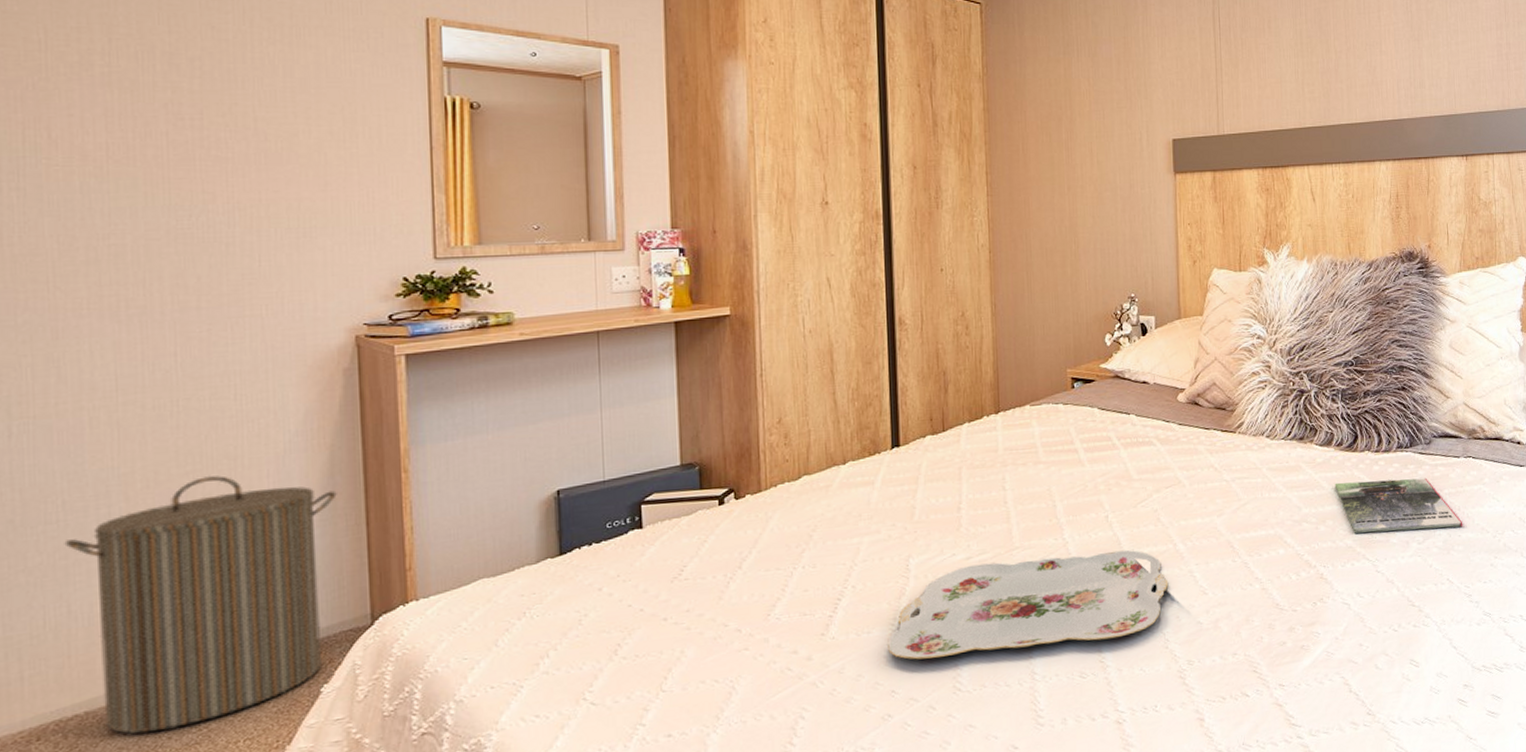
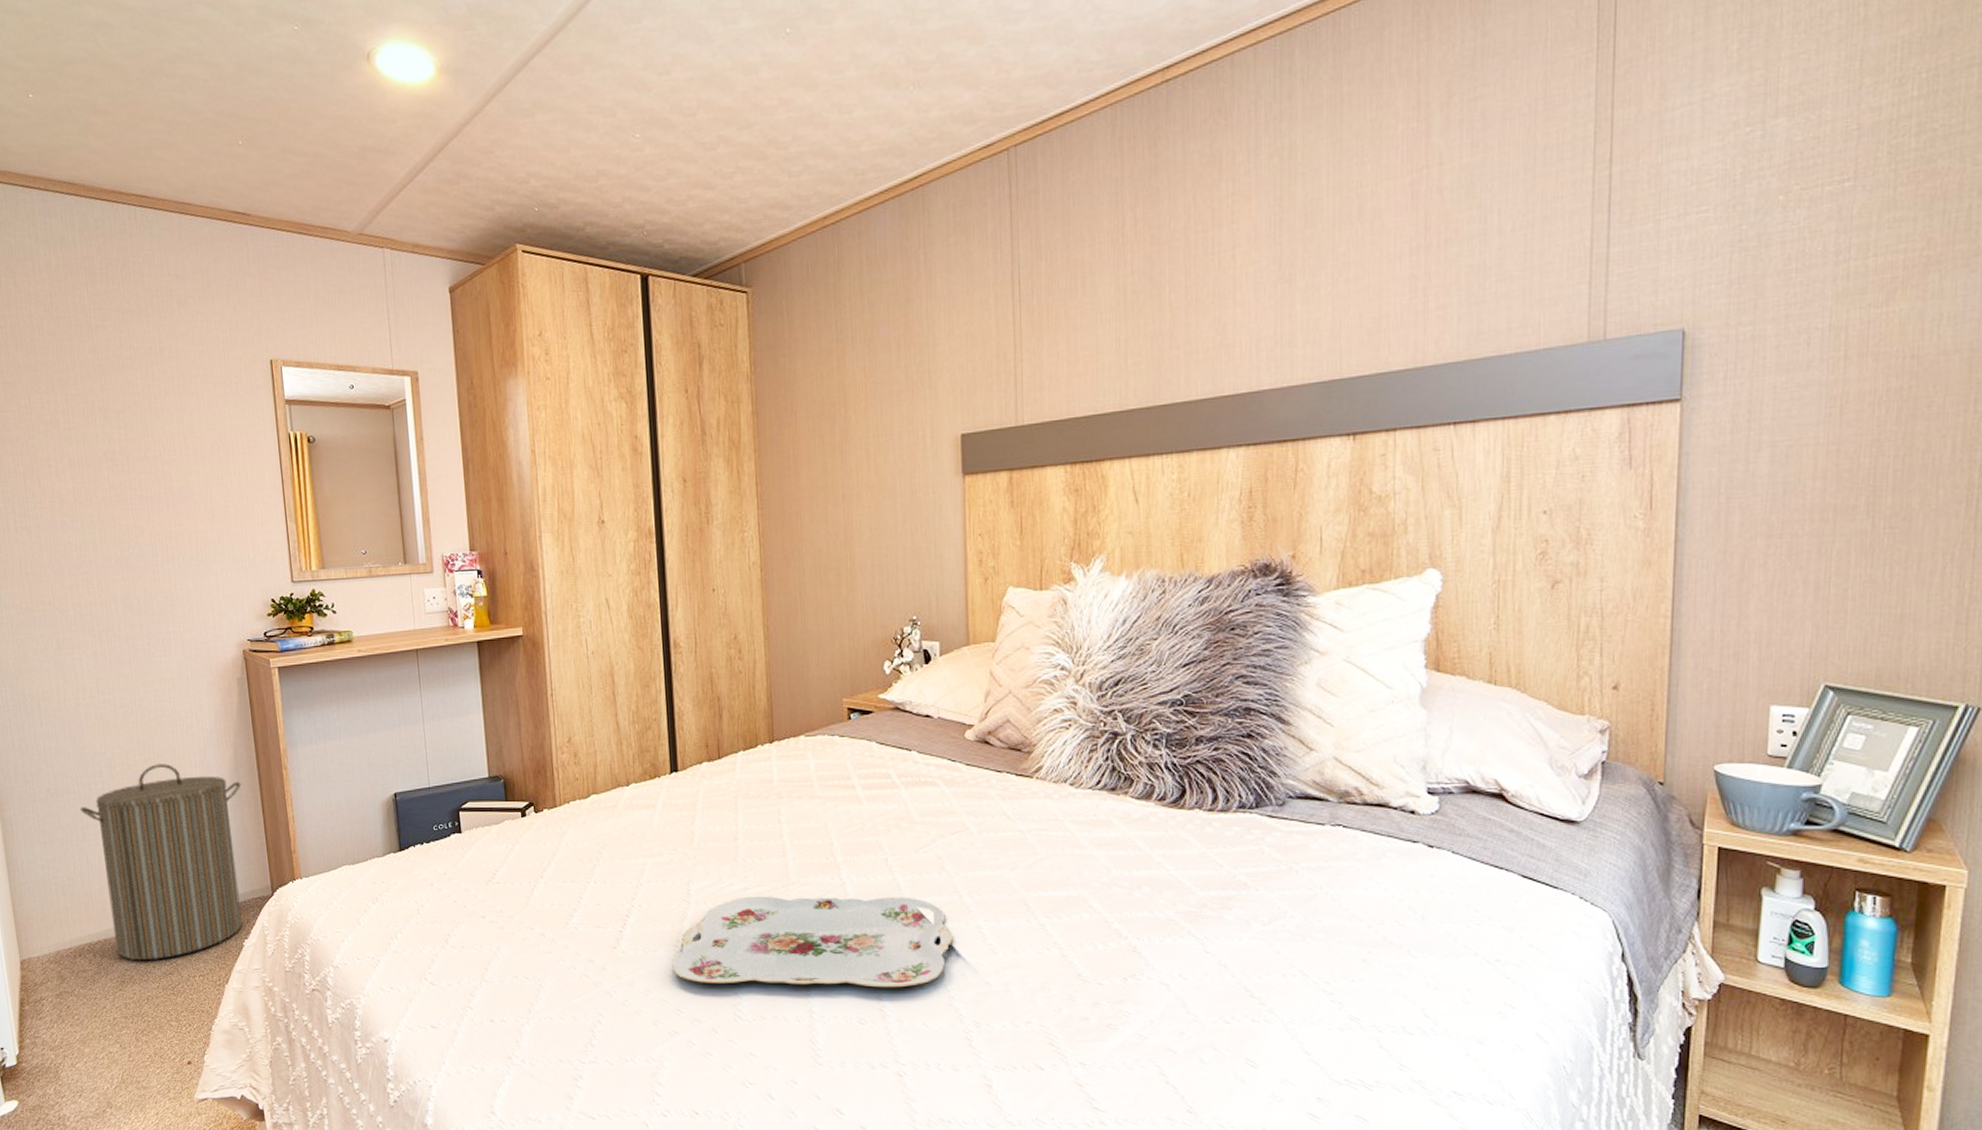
magazine: present [1334,478,1462,533] -> none [1154,843,1324,910]

